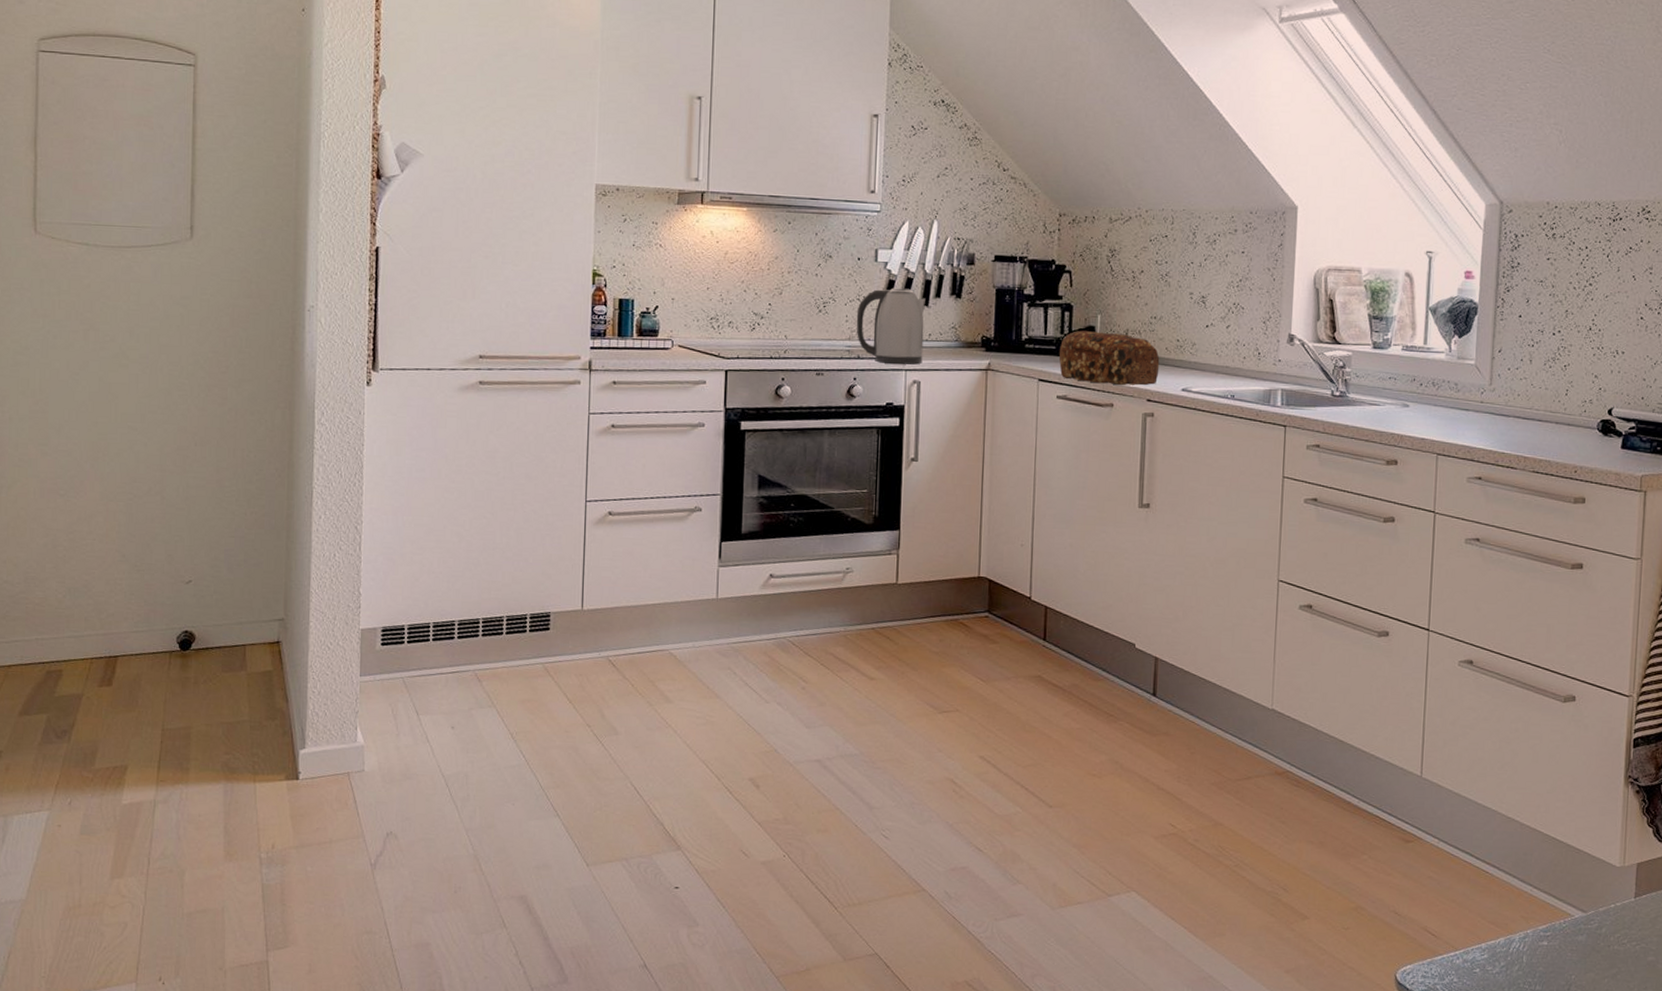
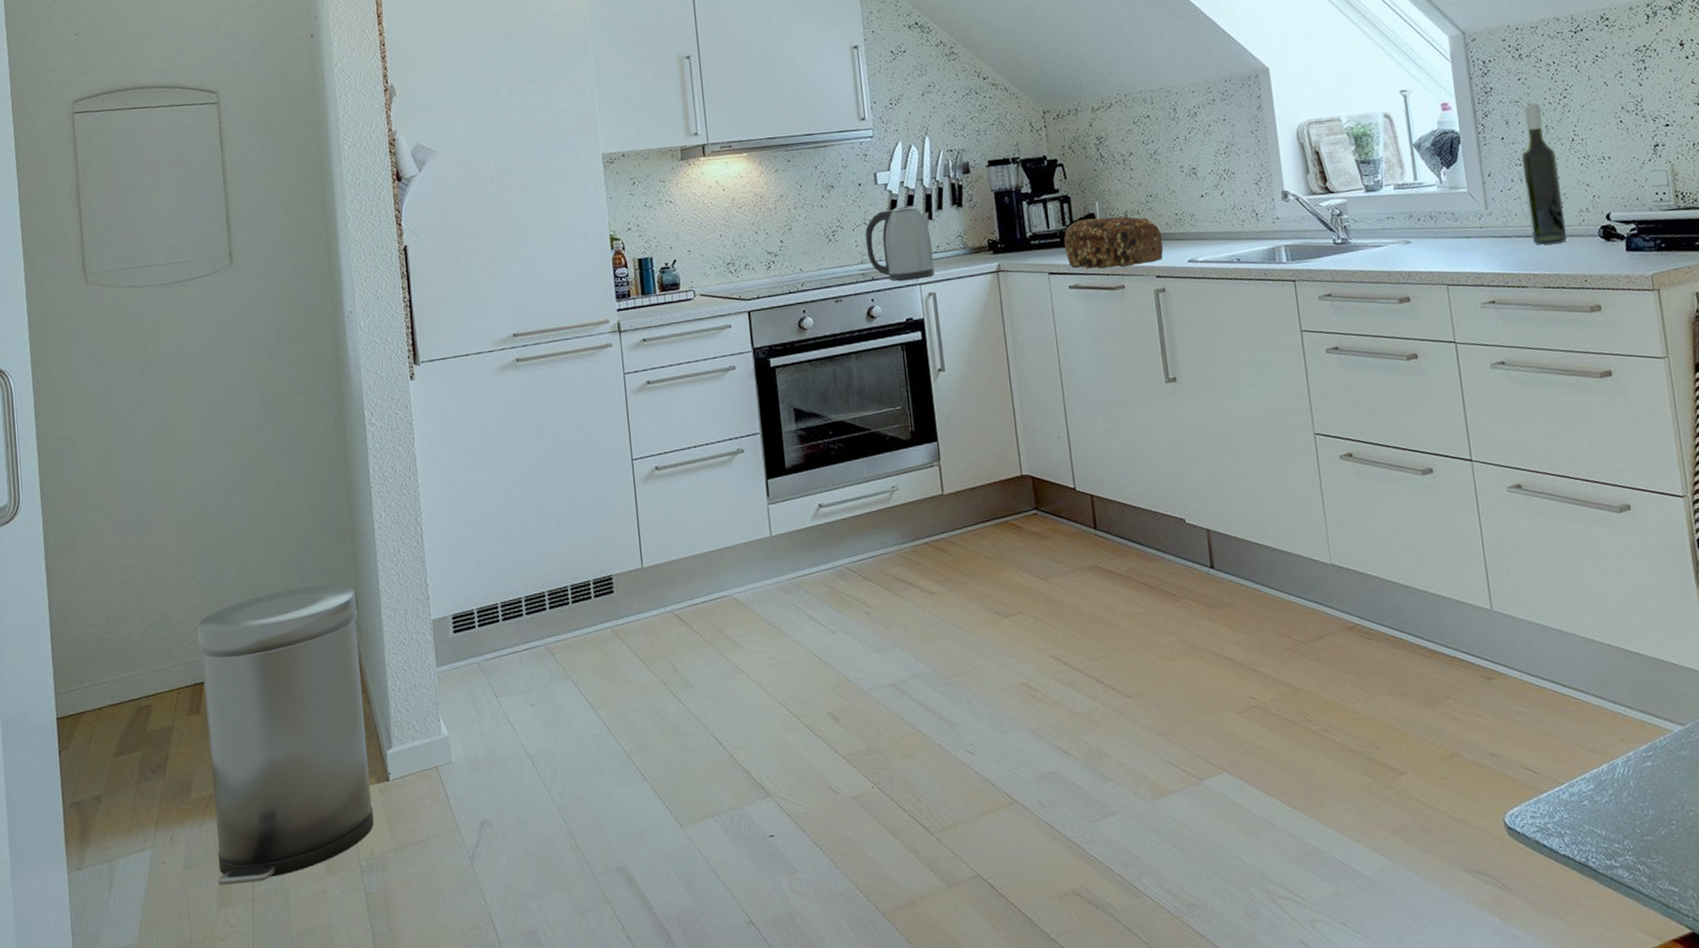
pedal bin: none [113,577,286,858] -> present [197,584,374,885]
bottle: none [1530,285,1570,430] -> present [1521,103,1568,245]

